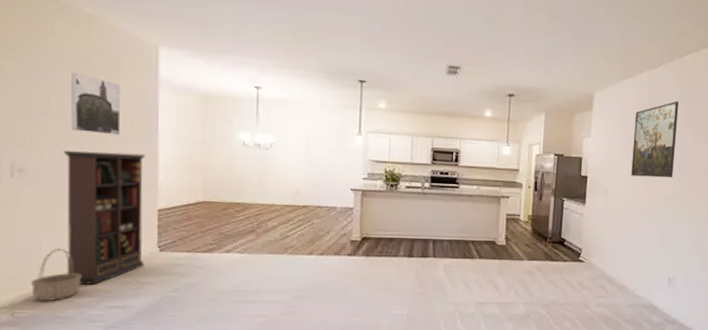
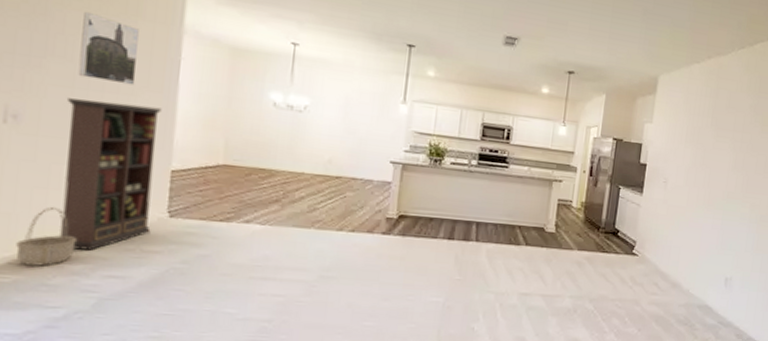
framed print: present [631,101,679,178] -> none [692,91,747,172]

